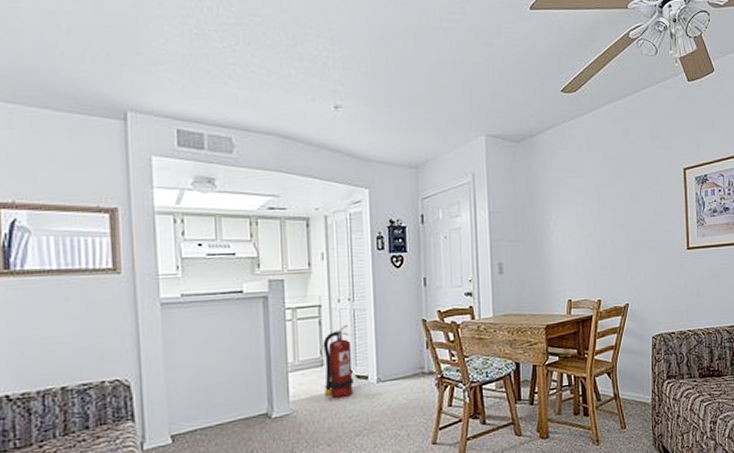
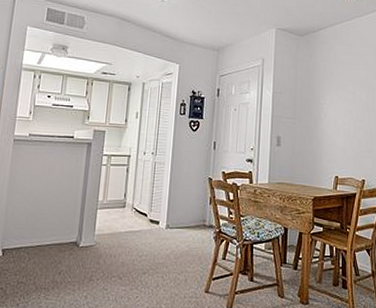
fire extinguisher: present [323,324,354,399] -> none [123,174,150,238]

